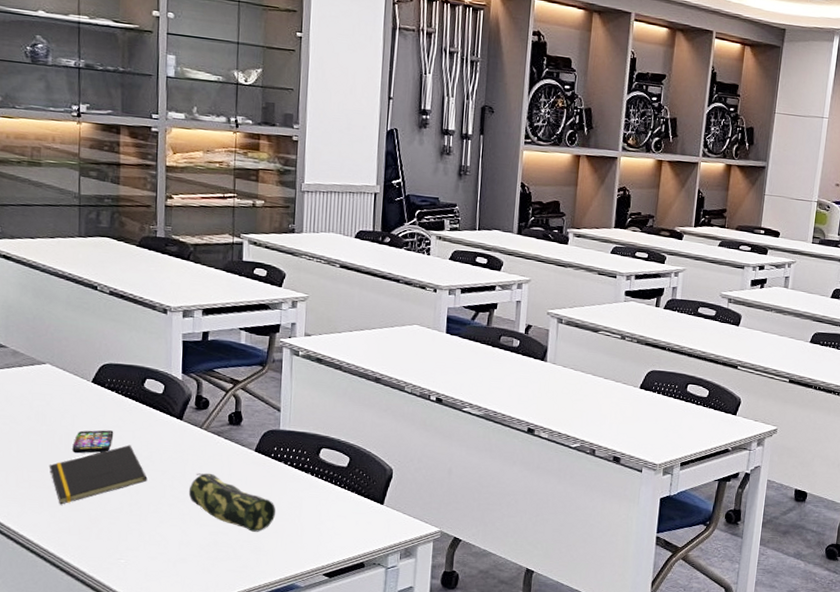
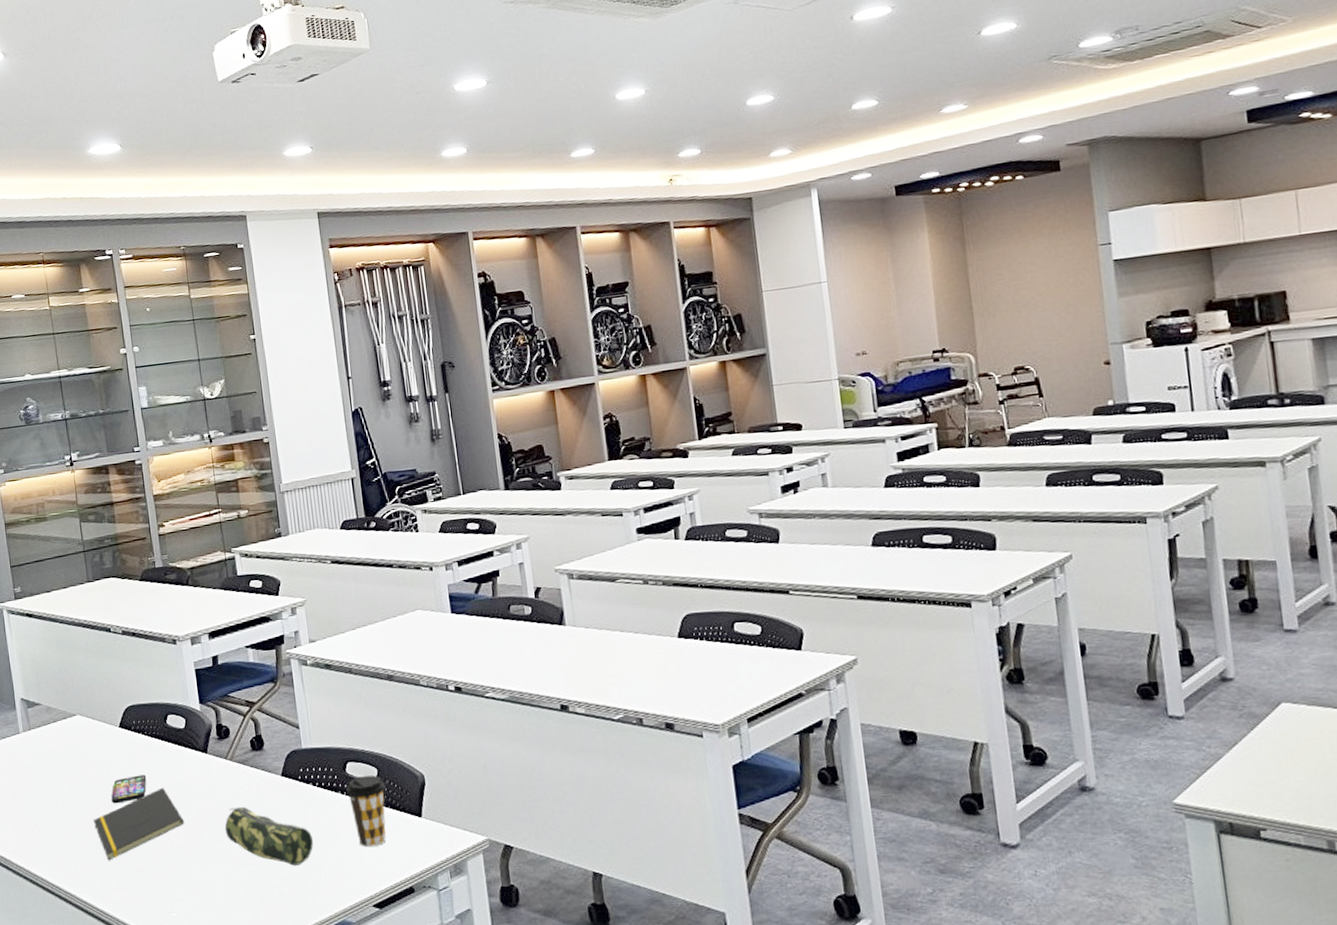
coffee cup: none [315,462,355,525] -> present [345,775,386,848]

